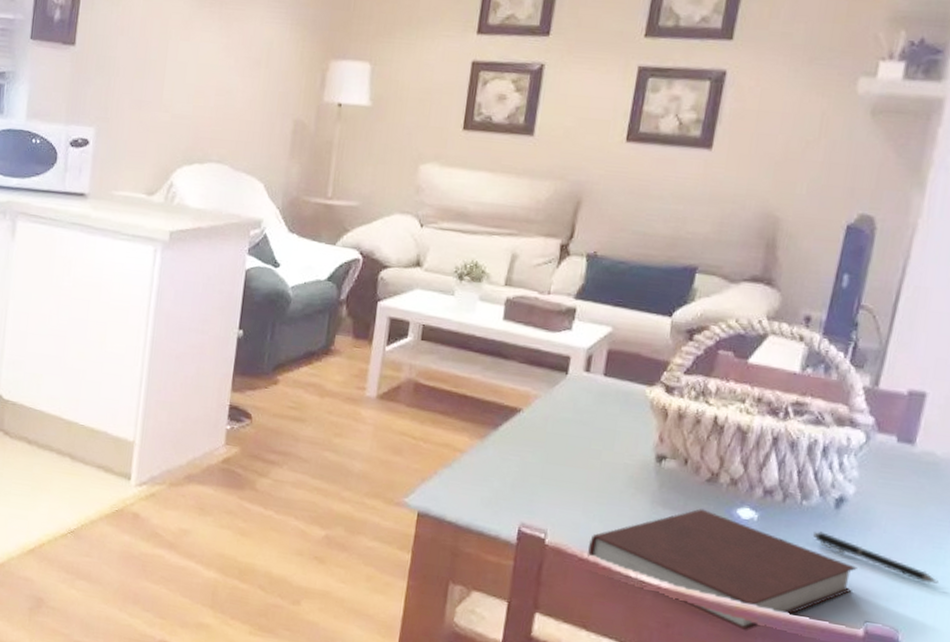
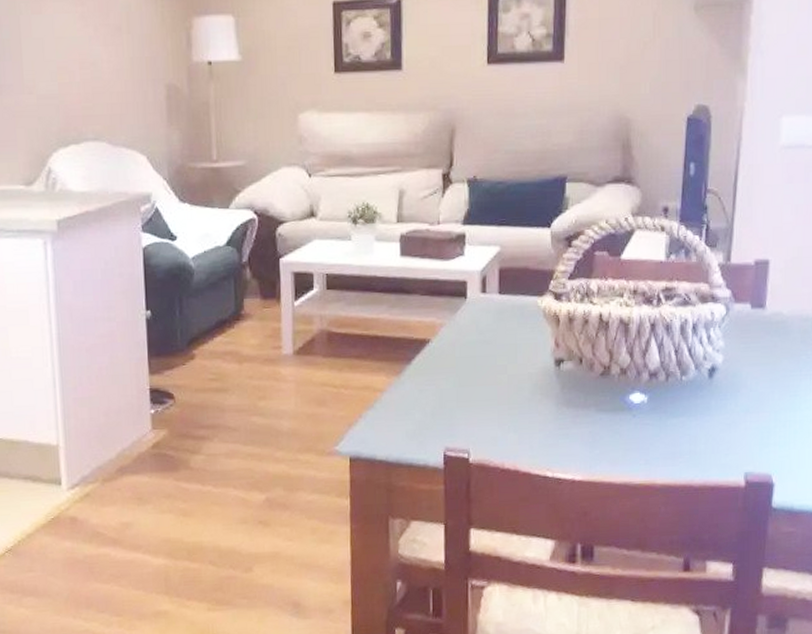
notebook: present [587,509,857,631] -> none [508,401,733,504]
pen: present [813,531,938,584] -> none [695,401,797,429]

